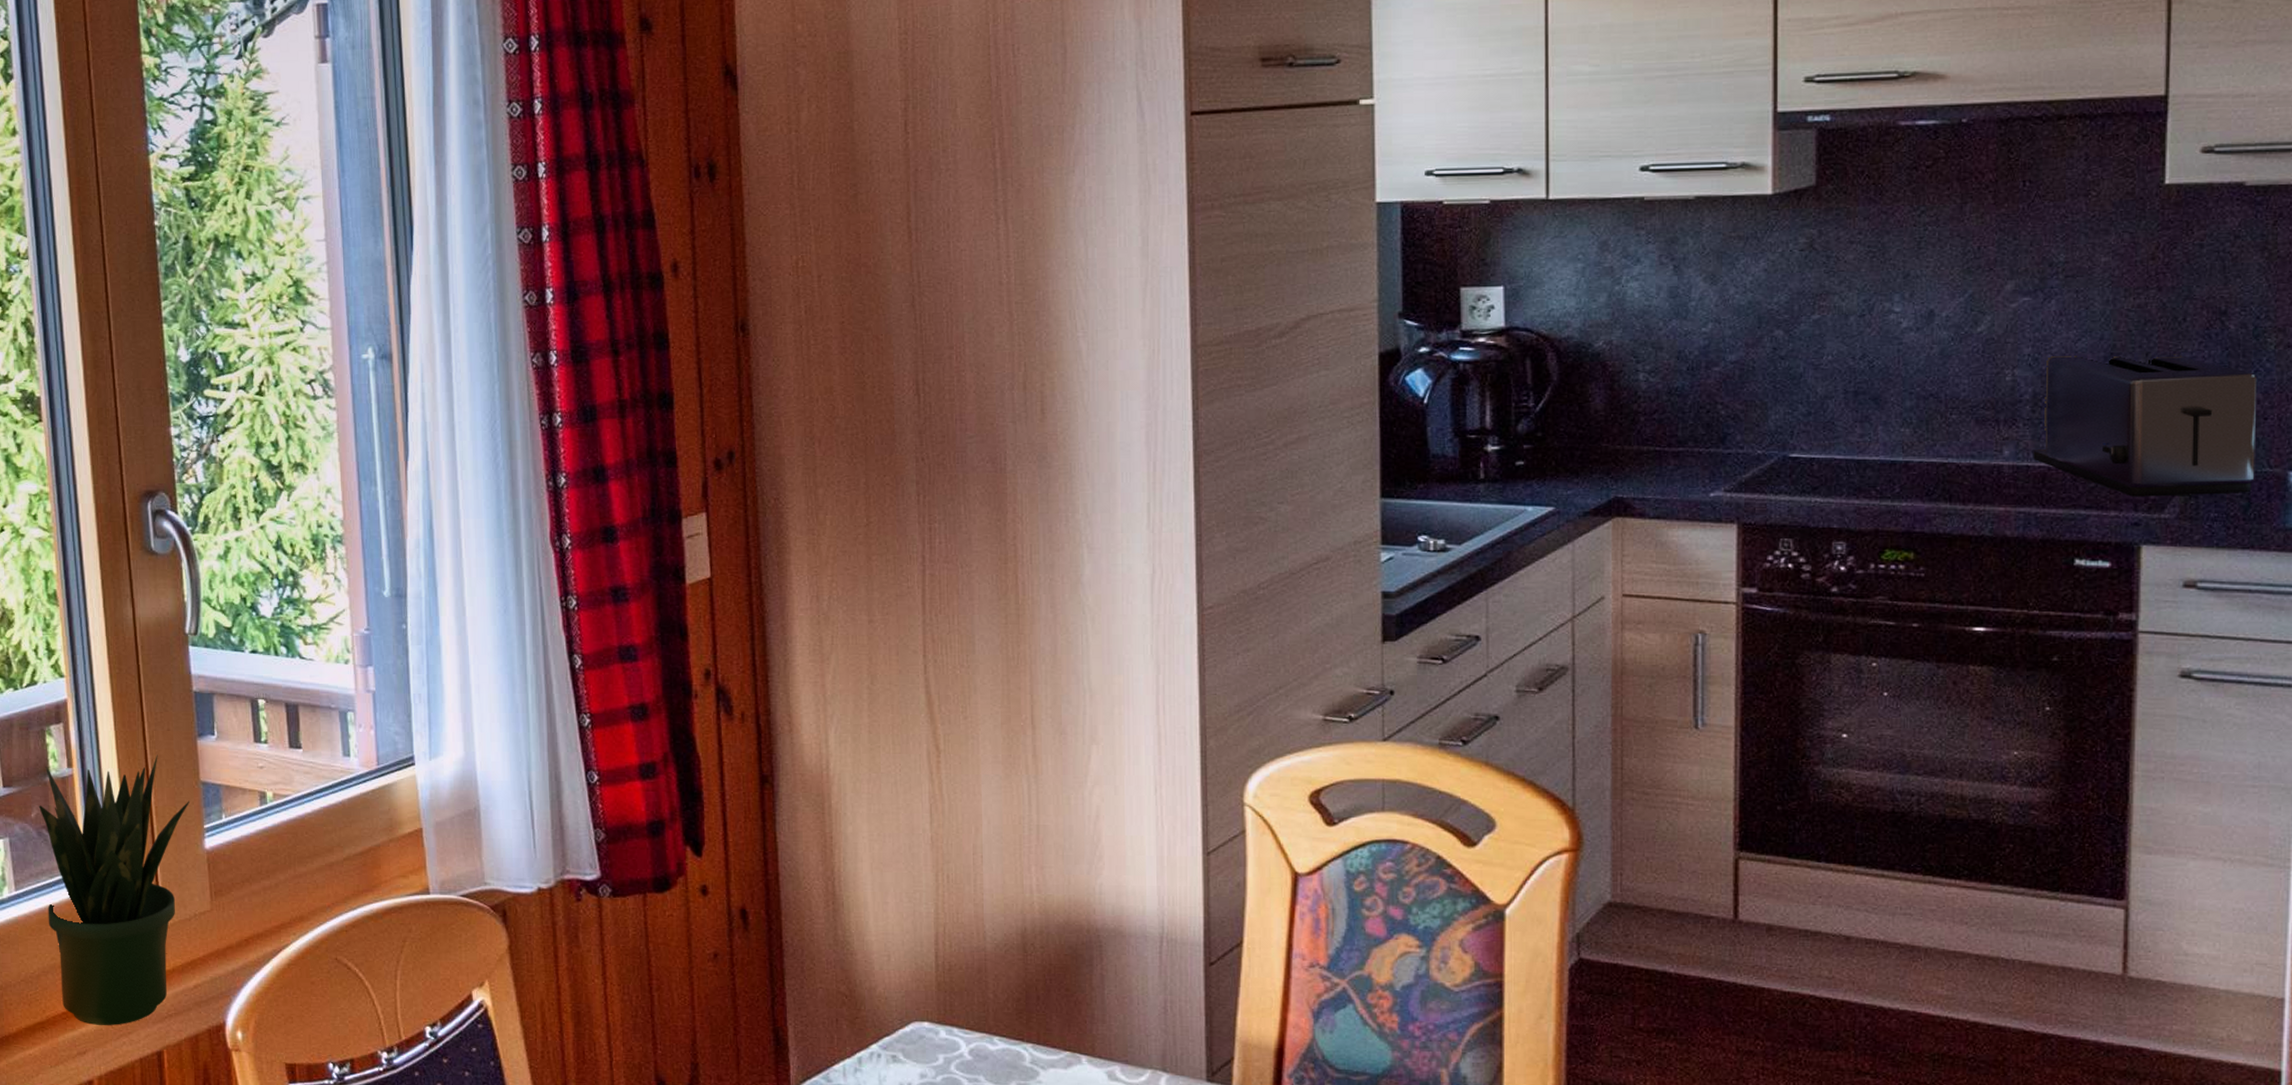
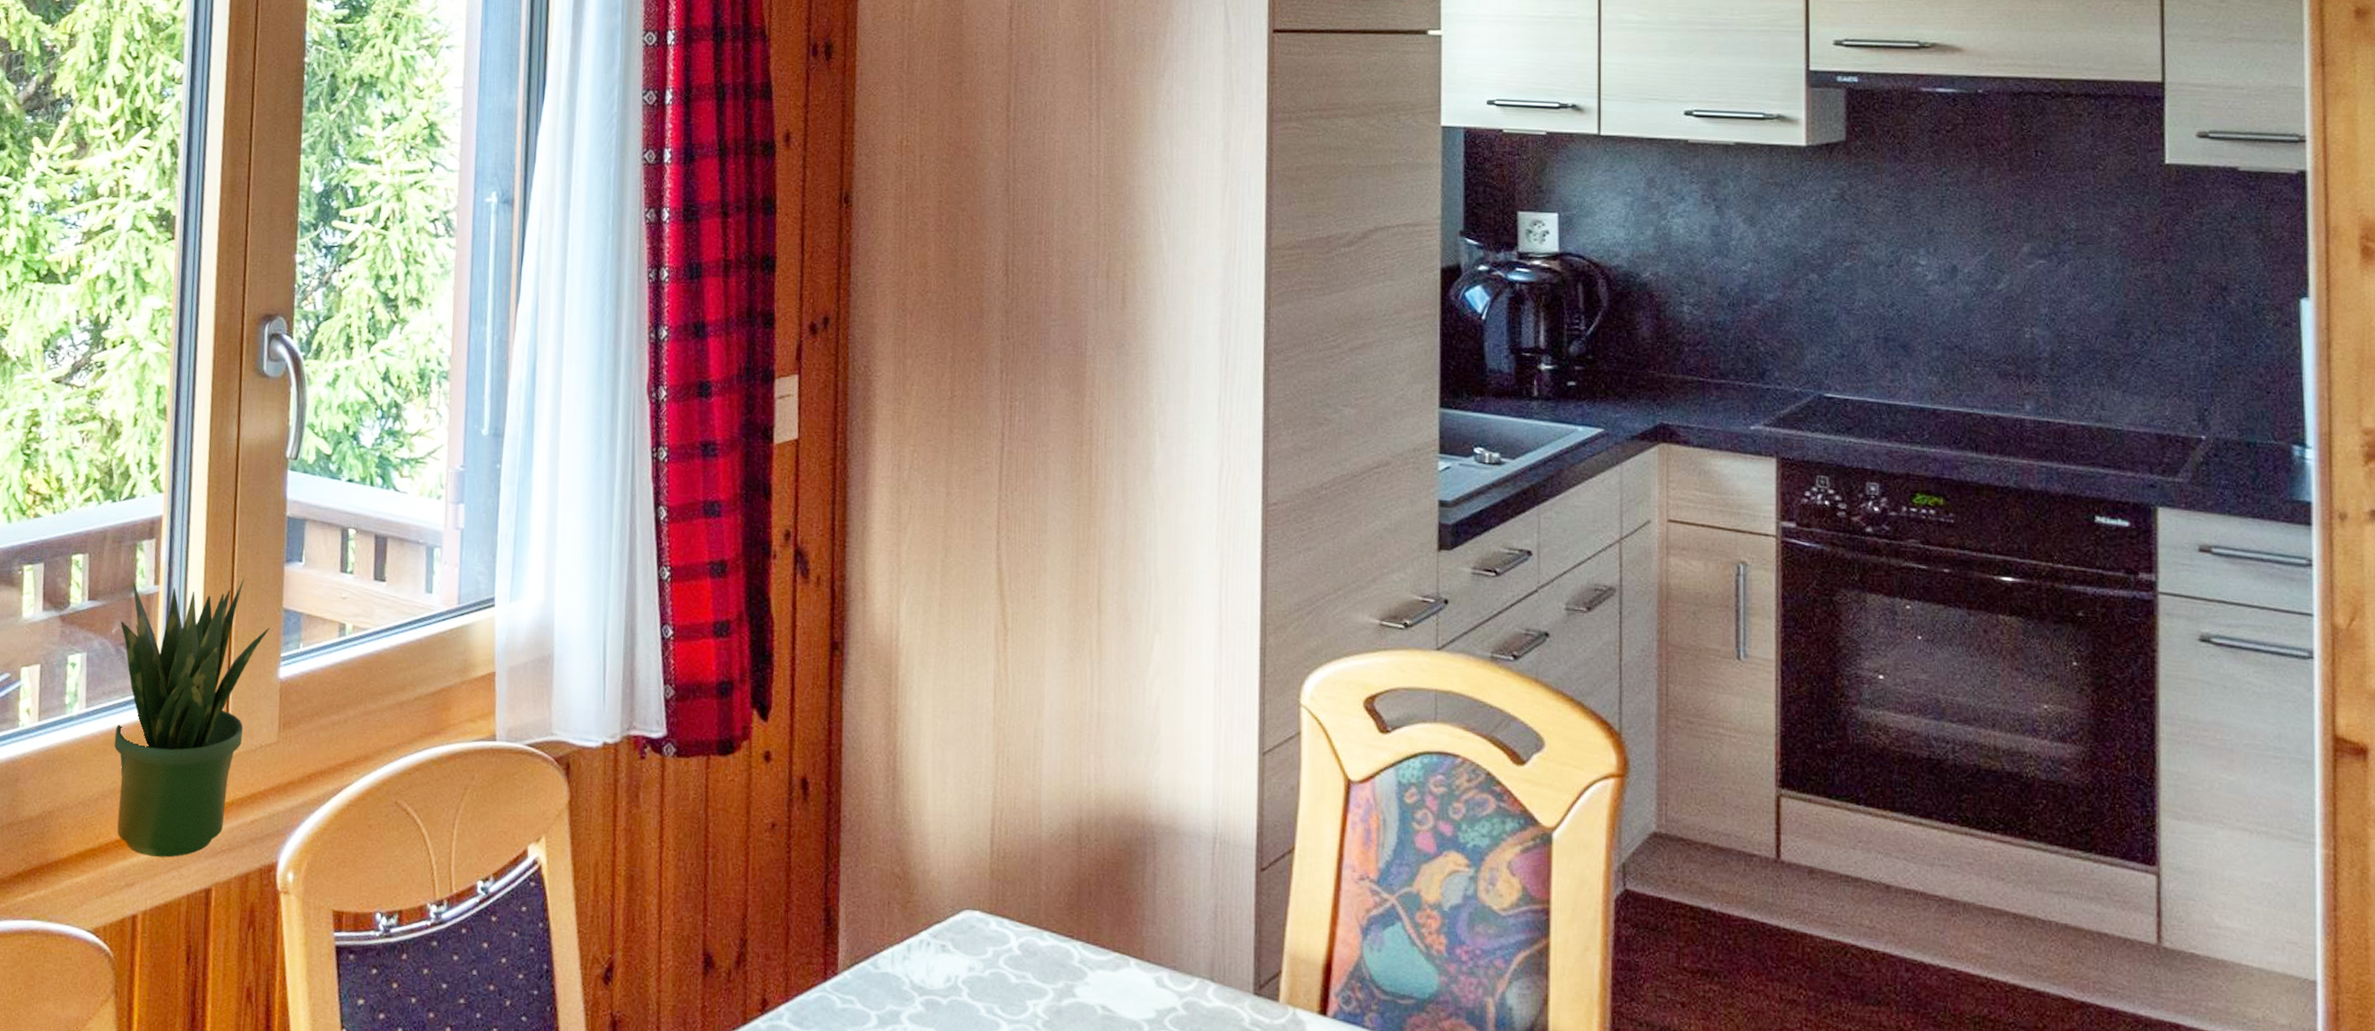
toaster: present [2031,354,2258,497] -> none [2051,318,2261,463]

